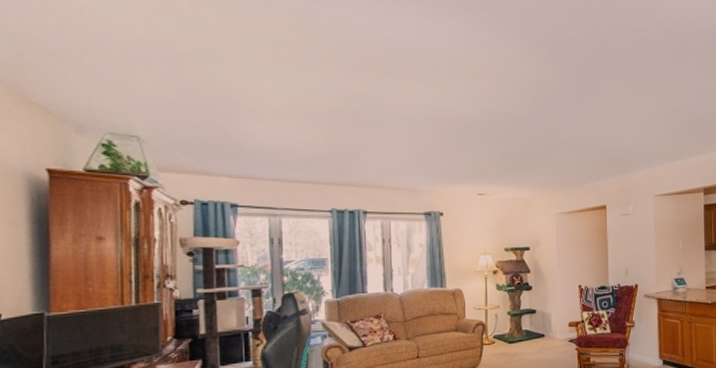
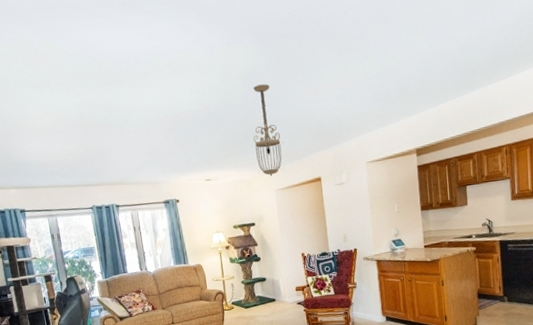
ceiling light fixture: none [537,100,569,198] -> present [253,84,283,176]

